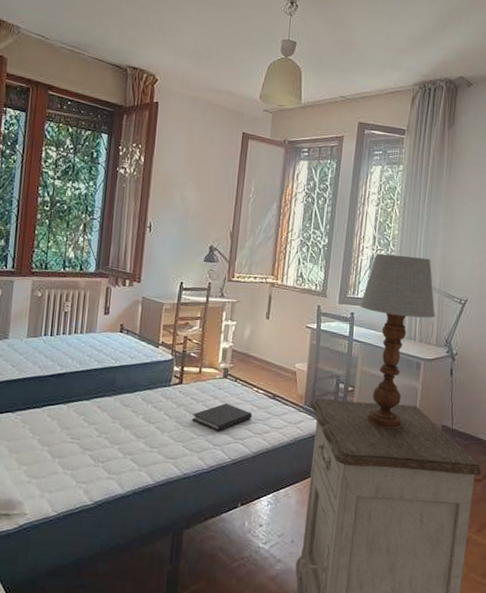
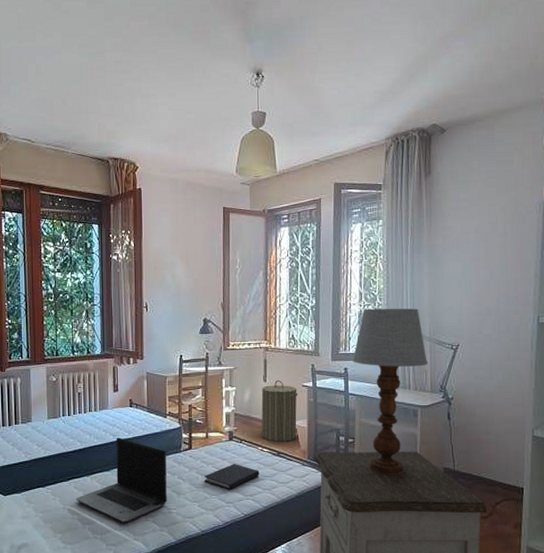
laptop computer: none [48,364,154,459] -> present [76,437,167,523]
laundry hamper: none [259,319,301,385] -> present [261,381,297,442]

